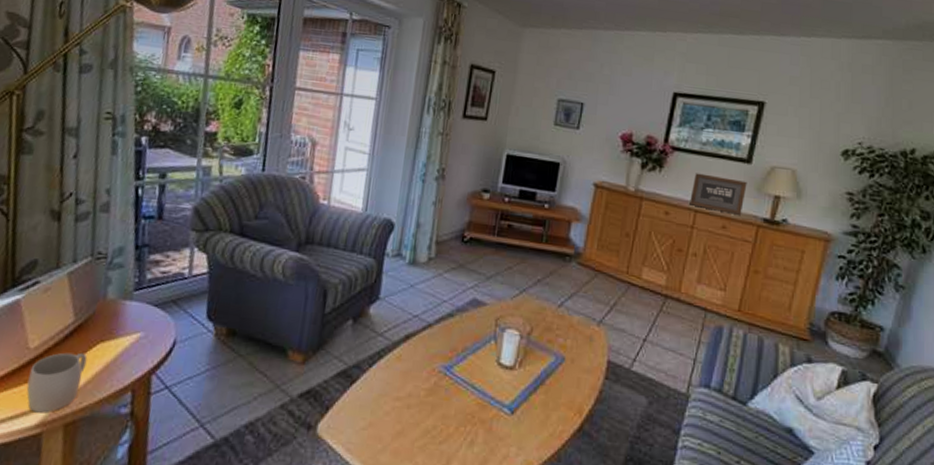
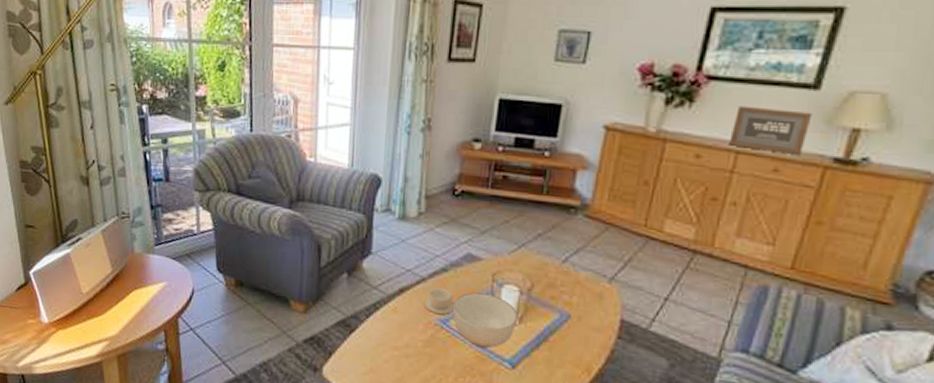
mug: present [26,352,88,413] -> none [85,297,127,346]
teacup: none [429,333,458,361] -> present [424,288,454,314]
bowl: none [457,337,519,394] -> present [453,292,519,348]

